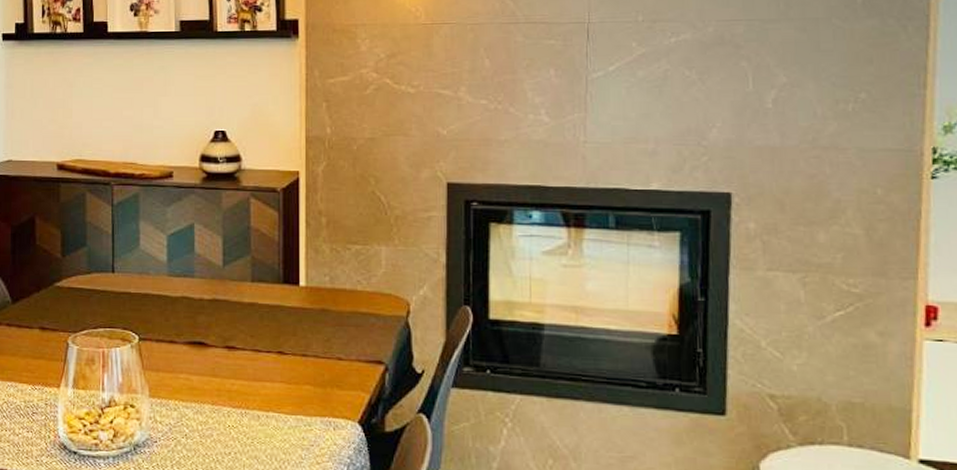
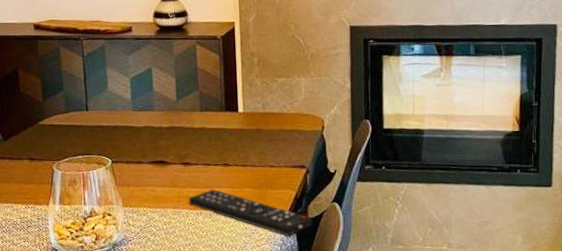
remote control: none [231,383,392,453] -> present [188,189,313,236]

